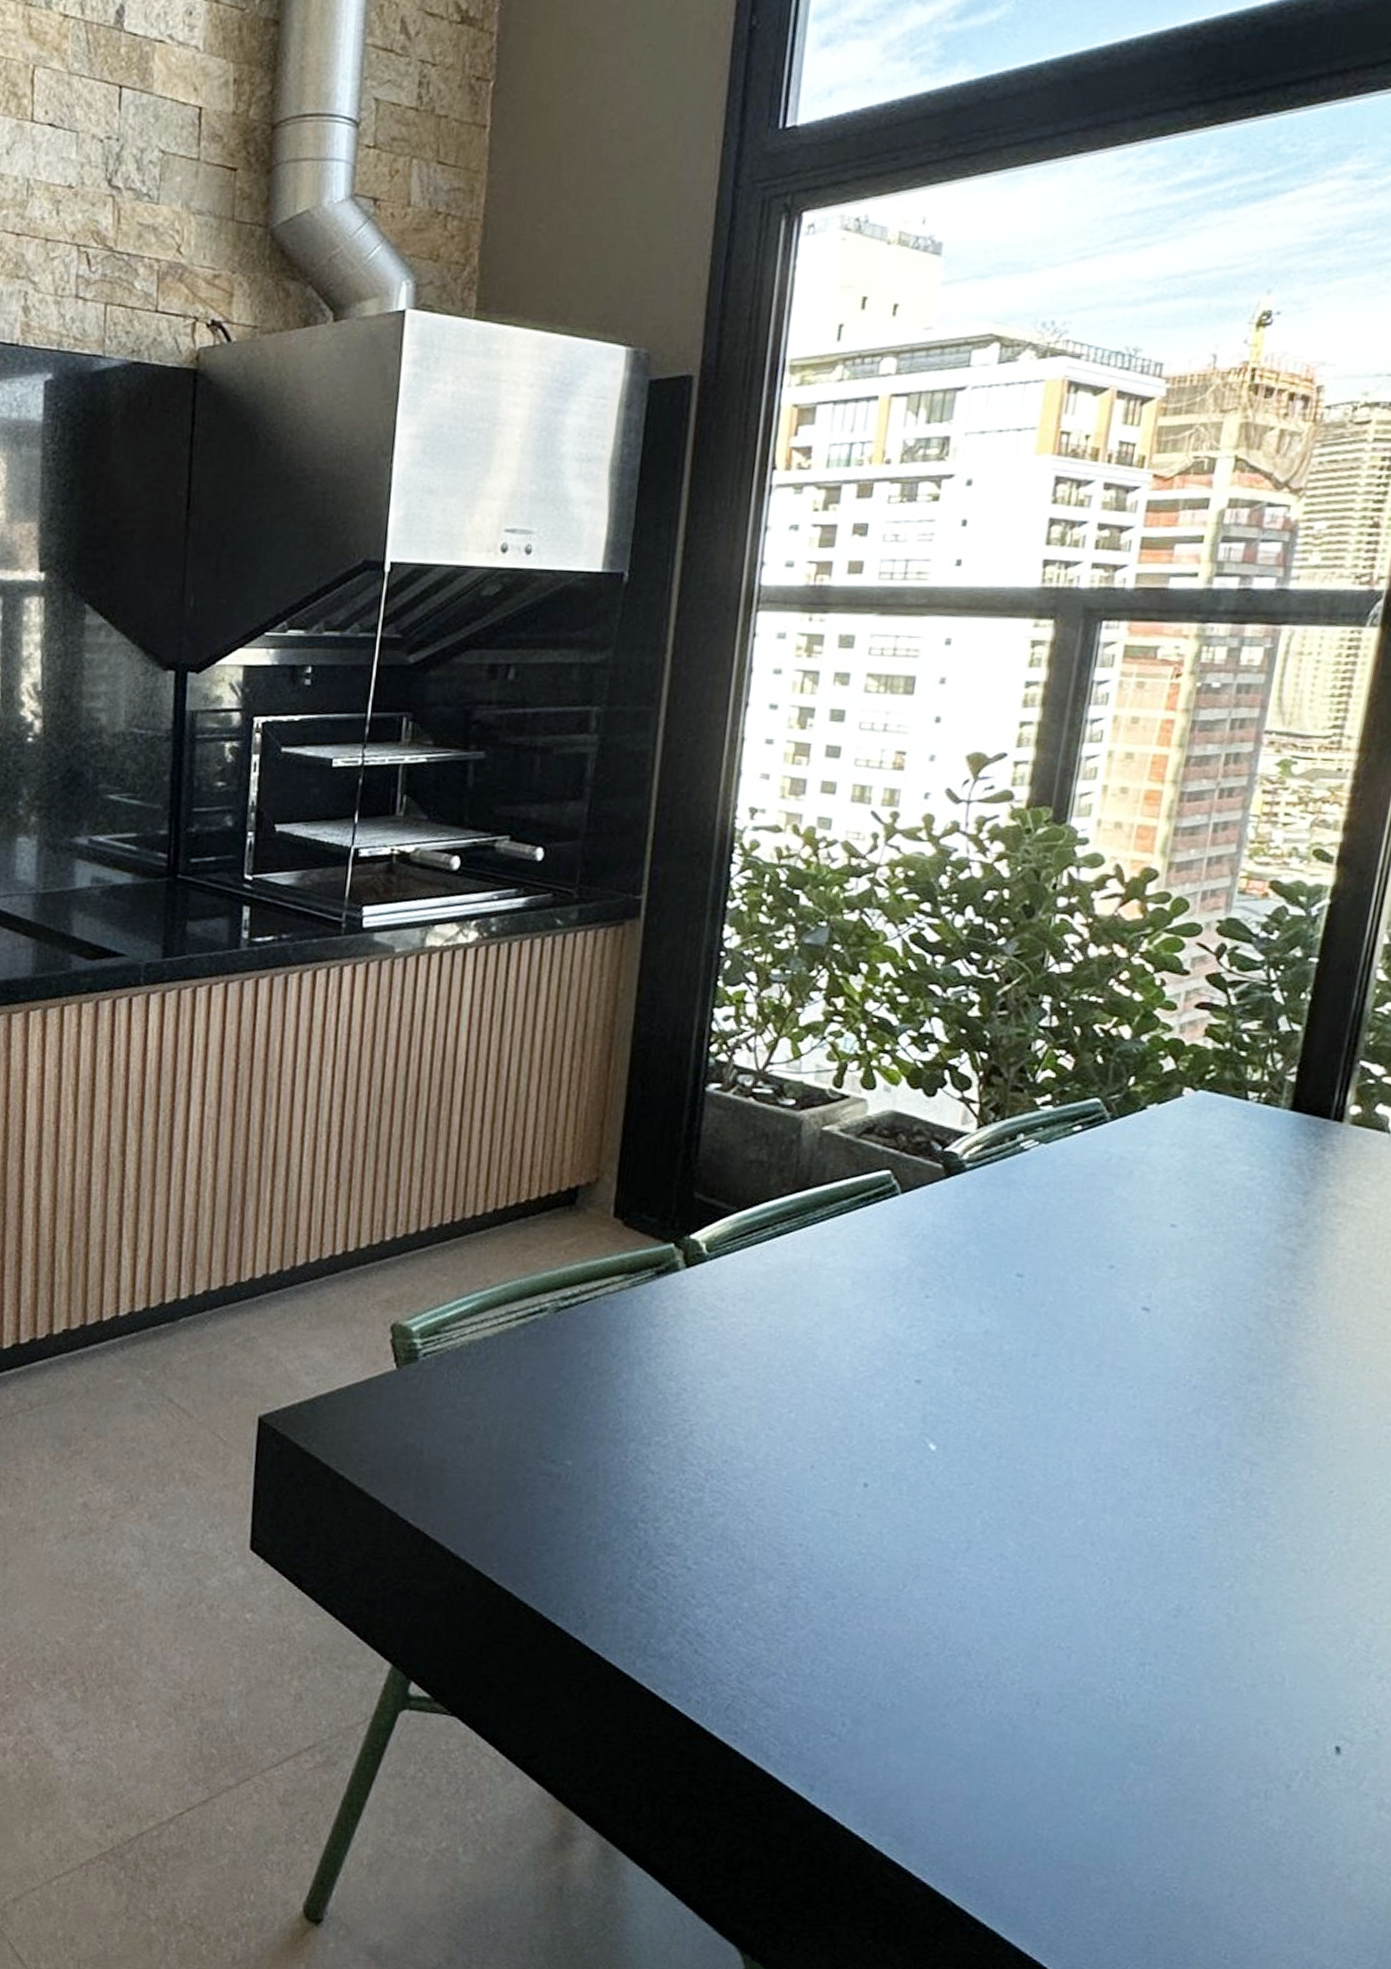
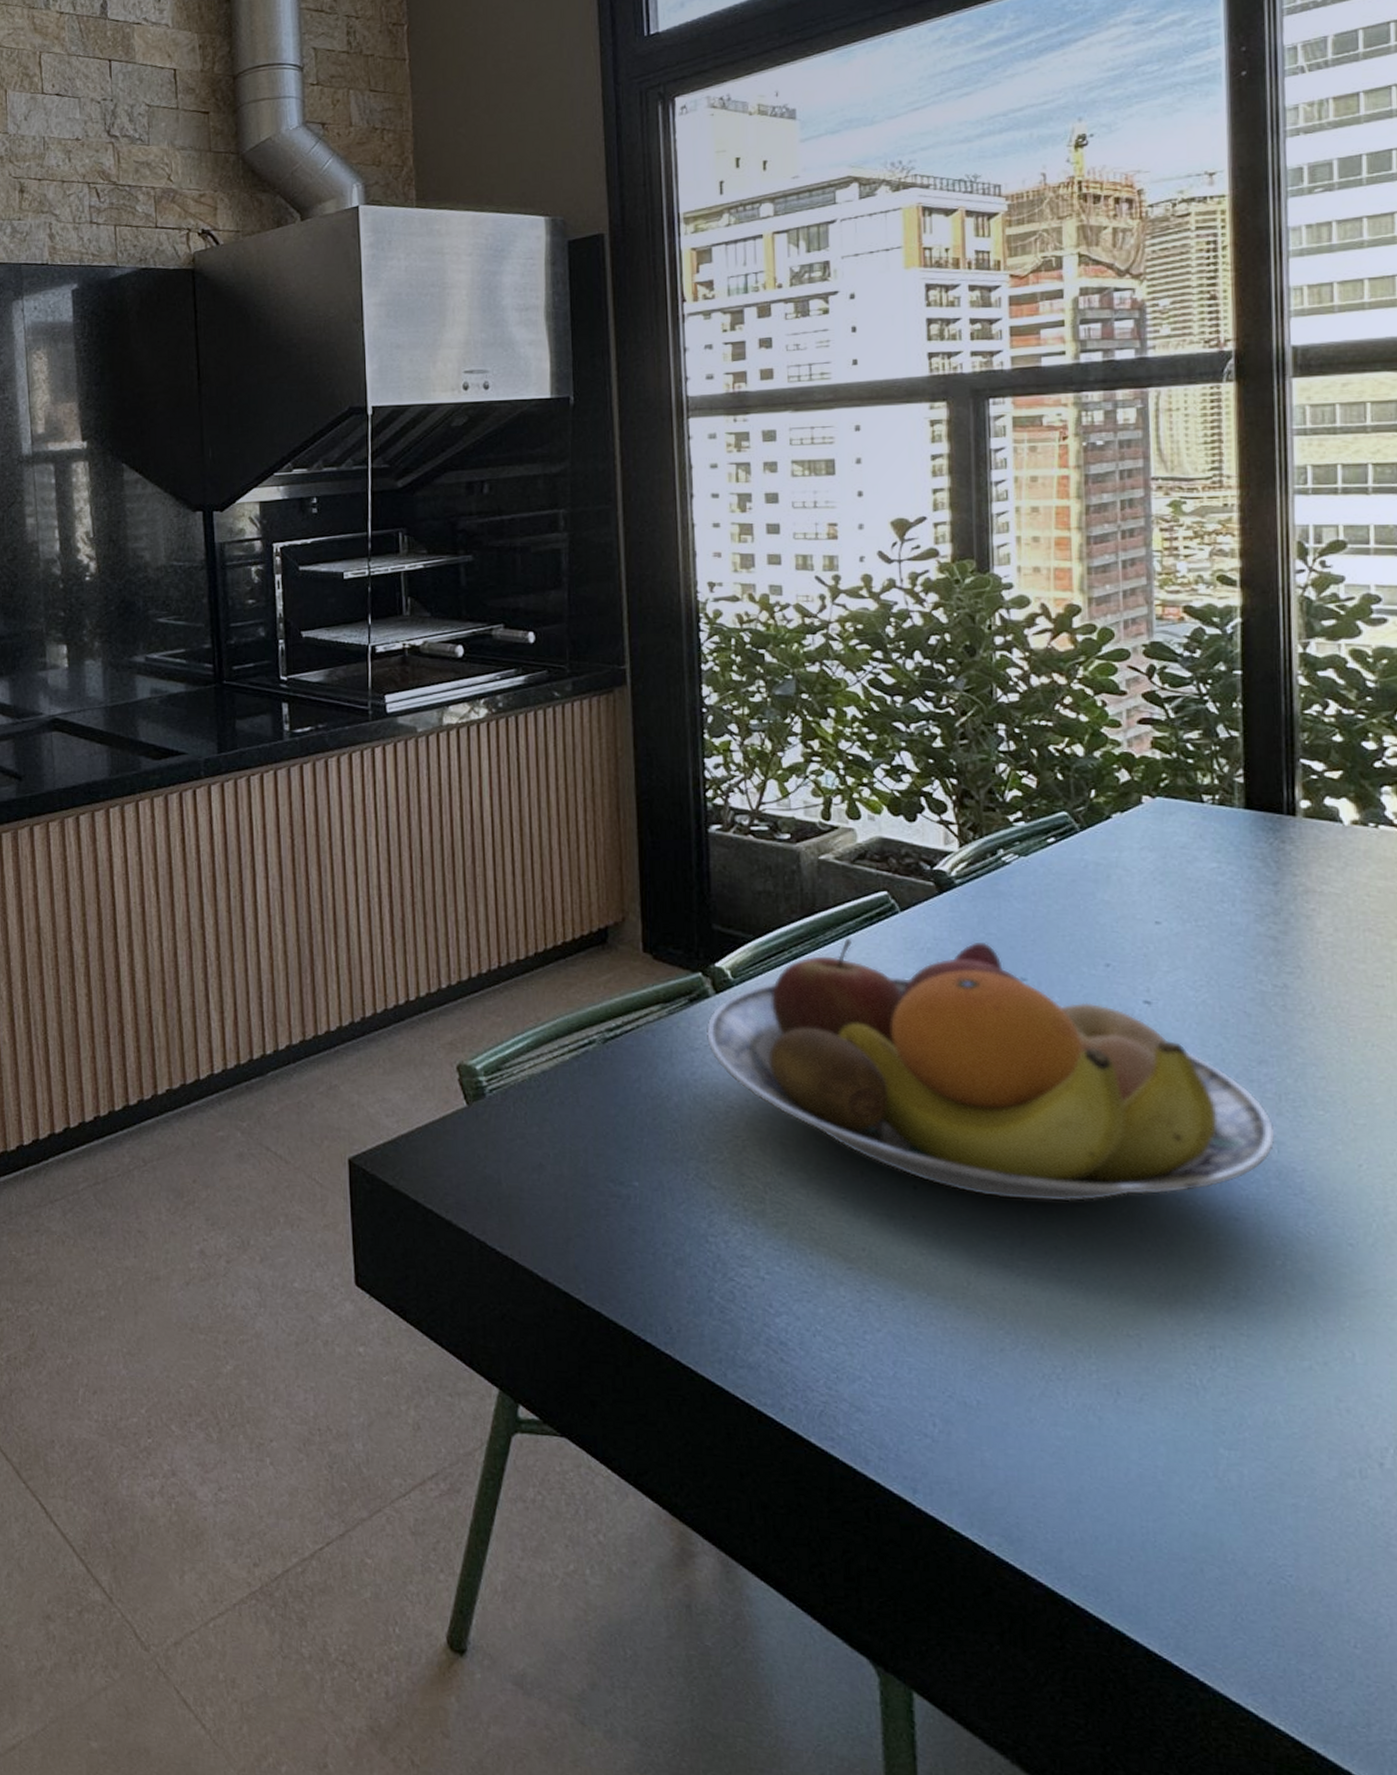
fruit bowl: none [668,1218,1252,1510] -> present [705,938,1276,1202]

